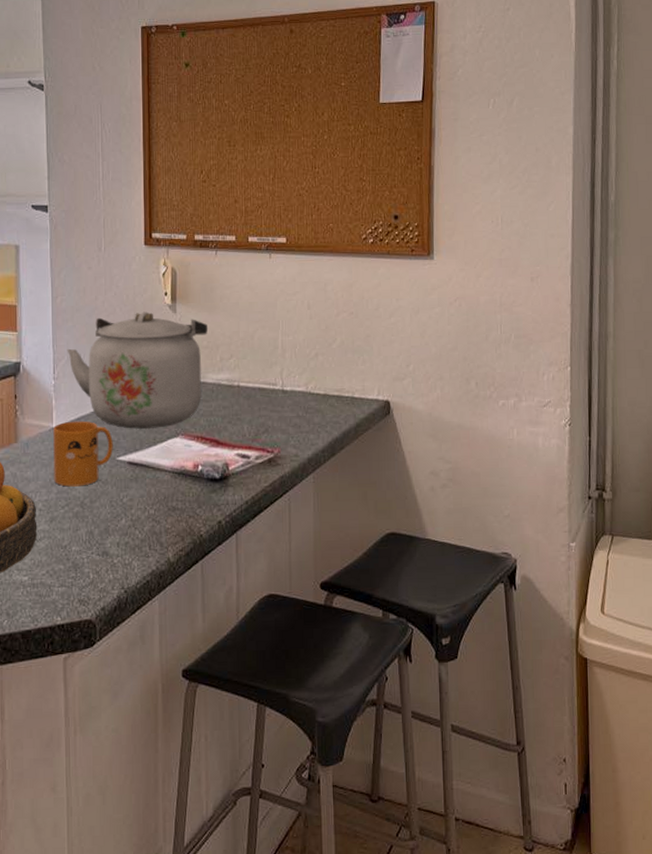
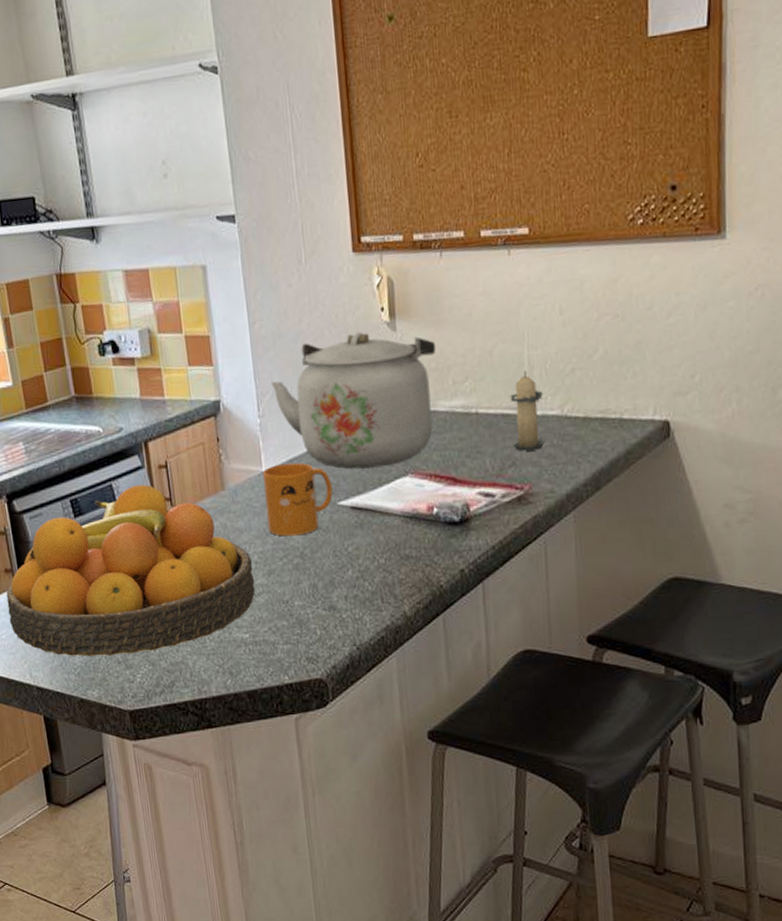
candle: none [266,353,293,420] -> present [510,370,546,451]

